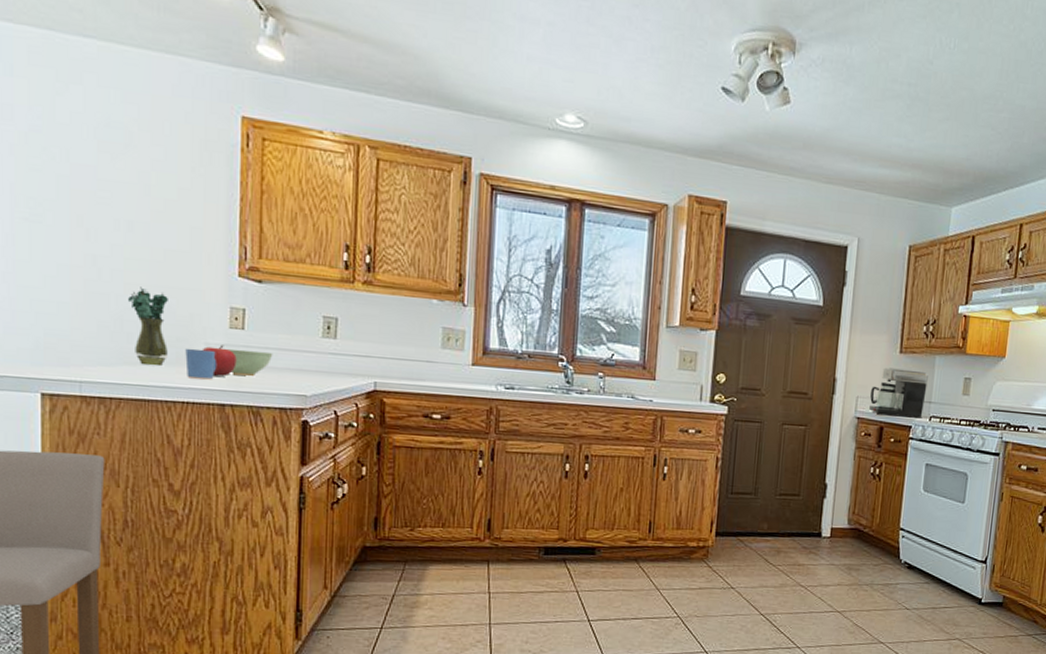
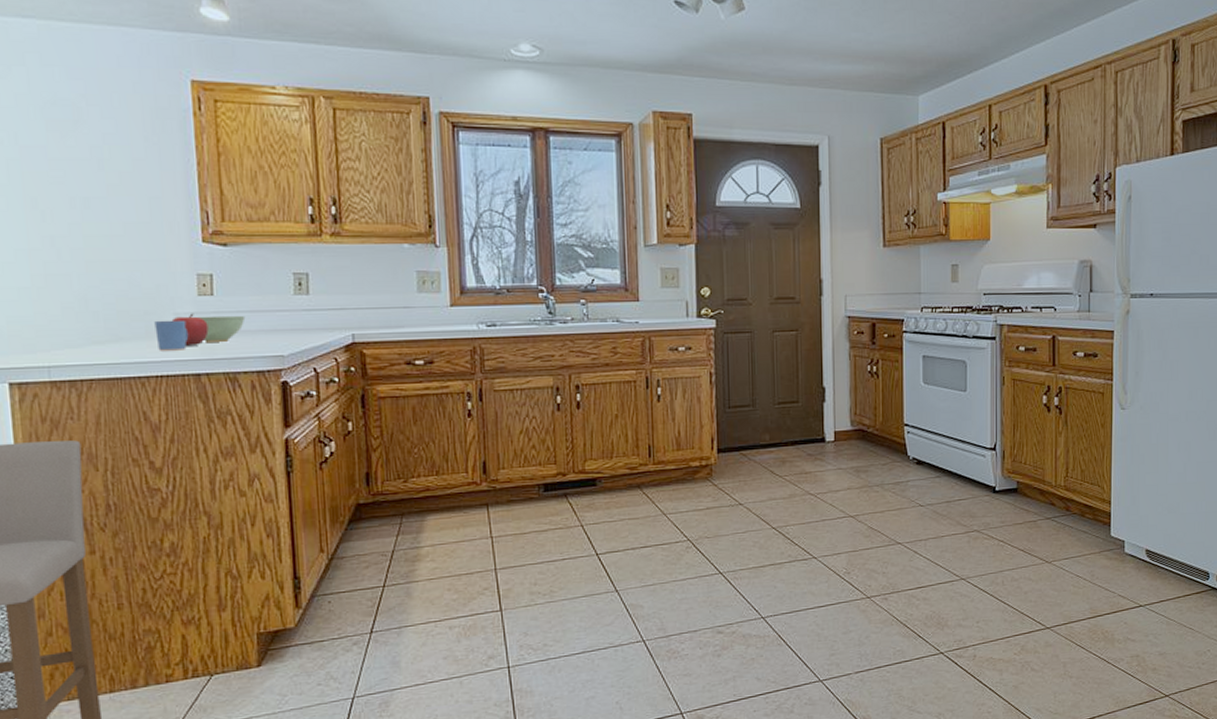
vase: present [128,287,168,367] -> none [91,263,137,343]
coffee maker: present [869,367,928,418] -> none [859,262,915,311]

